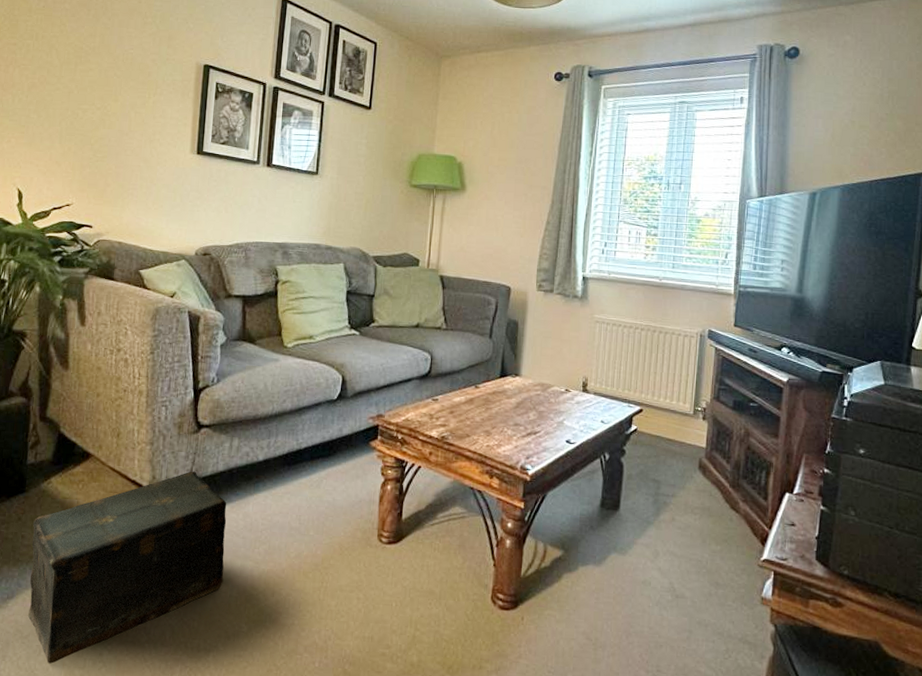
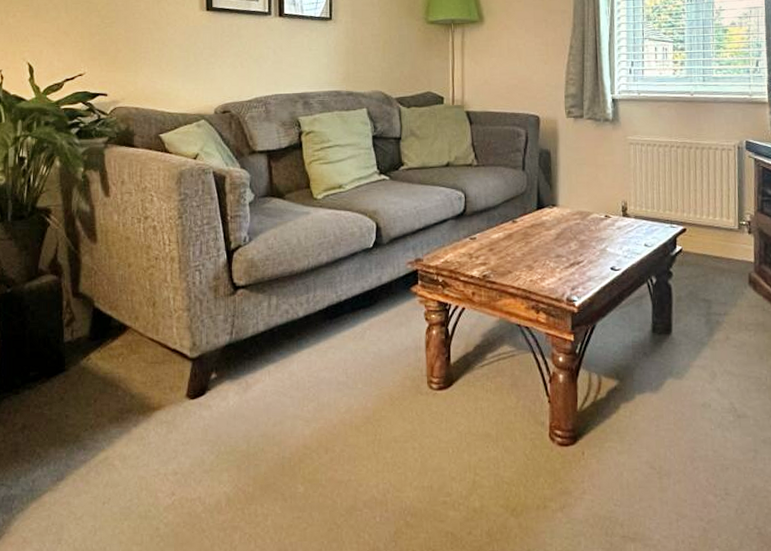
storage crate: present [27,471,227,664] -> none [76,334,275,543]

